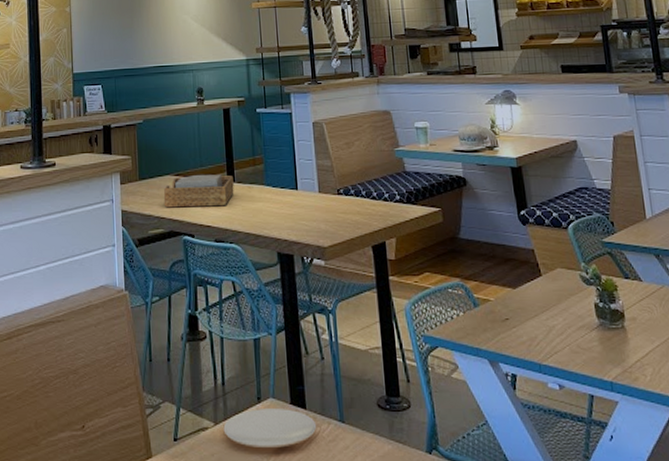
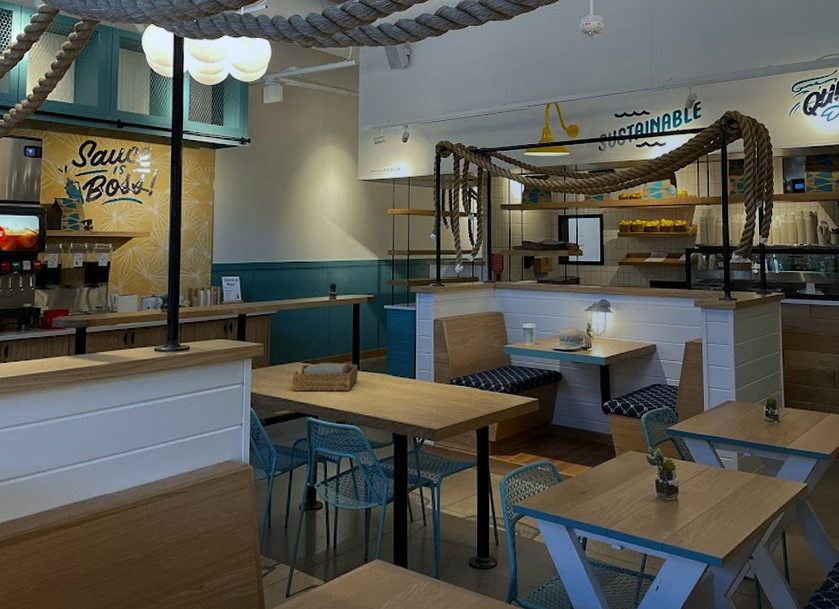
plate: present [223,409,317,449] -> none [332,568,415,603]

